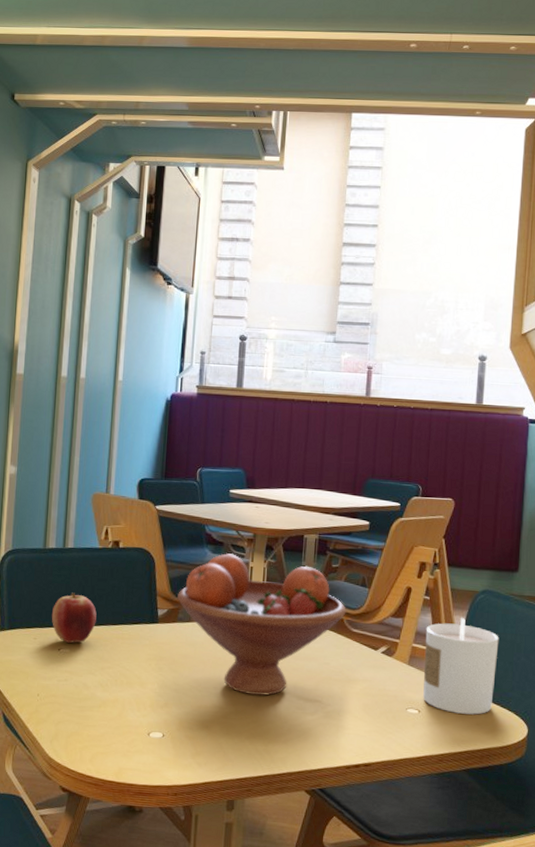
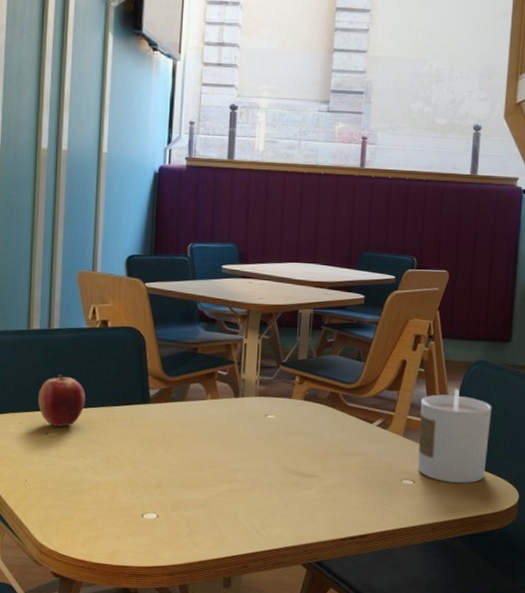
fruit bowl: present [177,553,346,696] -> none [169,330,342,473]

